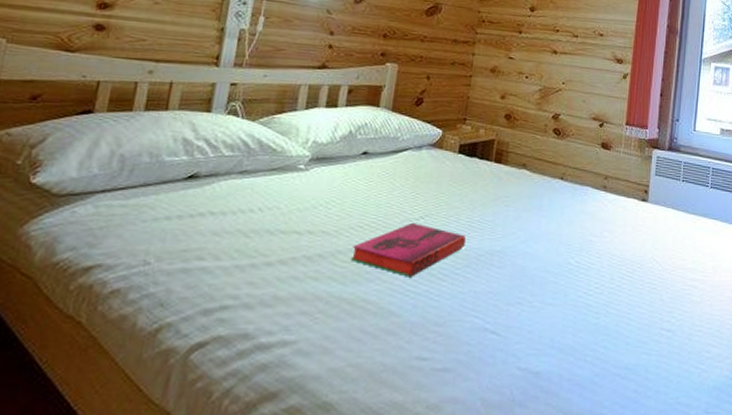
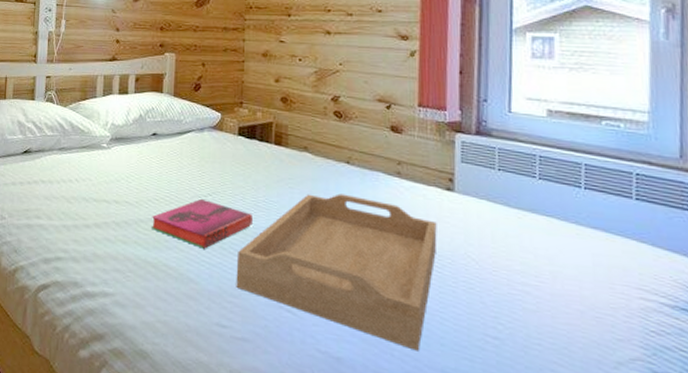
serving tray: none [441,209,632,353] -> present [236,193,437,351]

